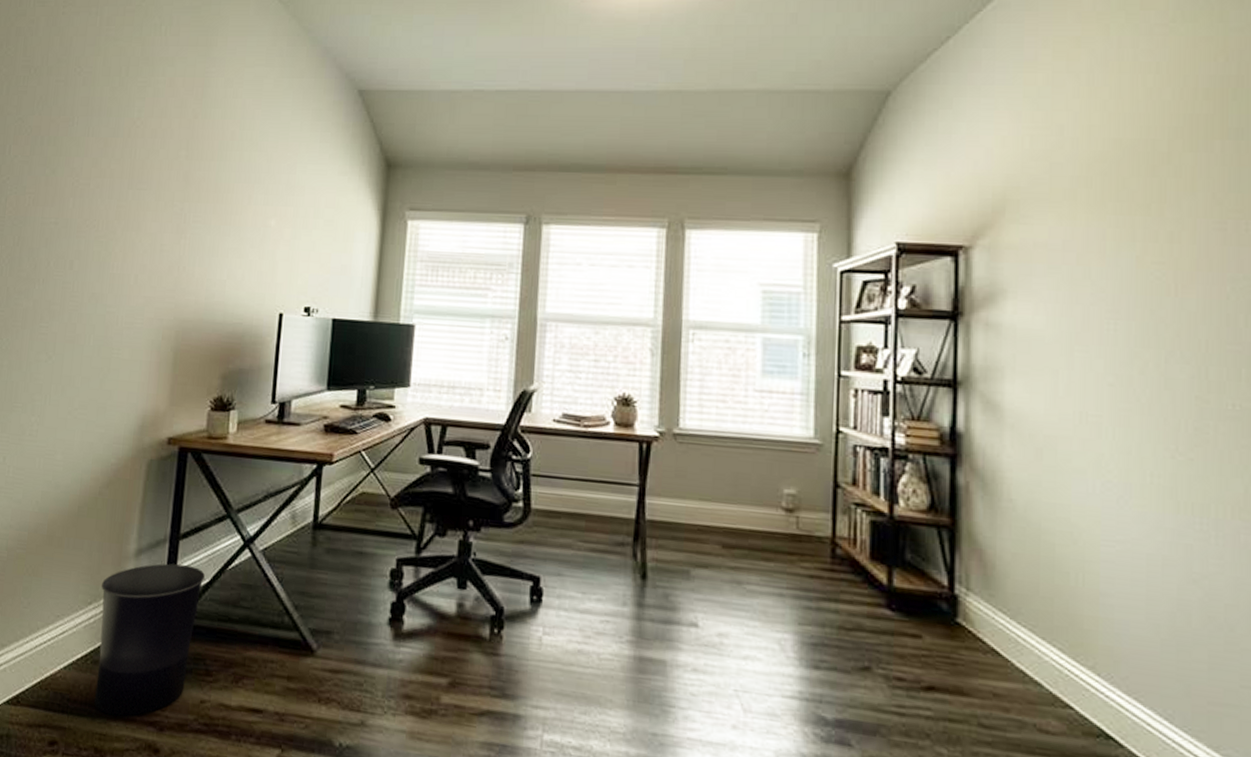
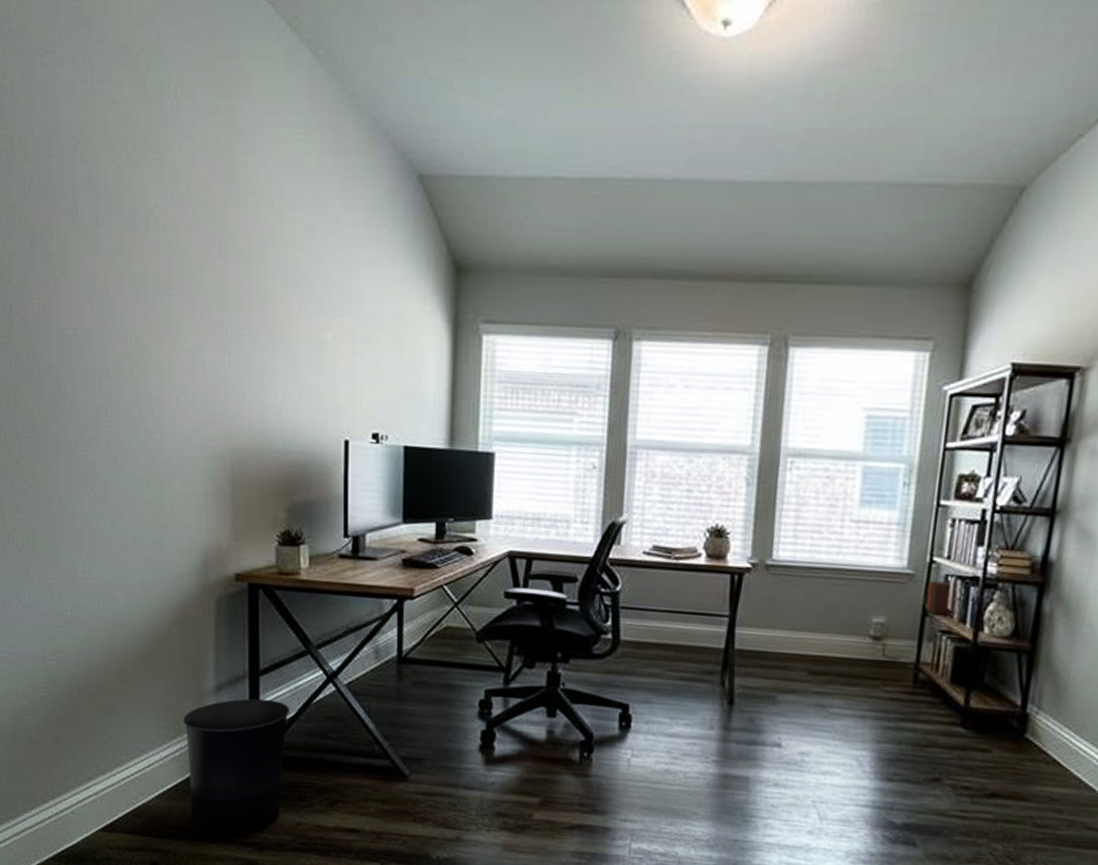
books: none [834,451,868,488] -> present [923,581,956,616]

